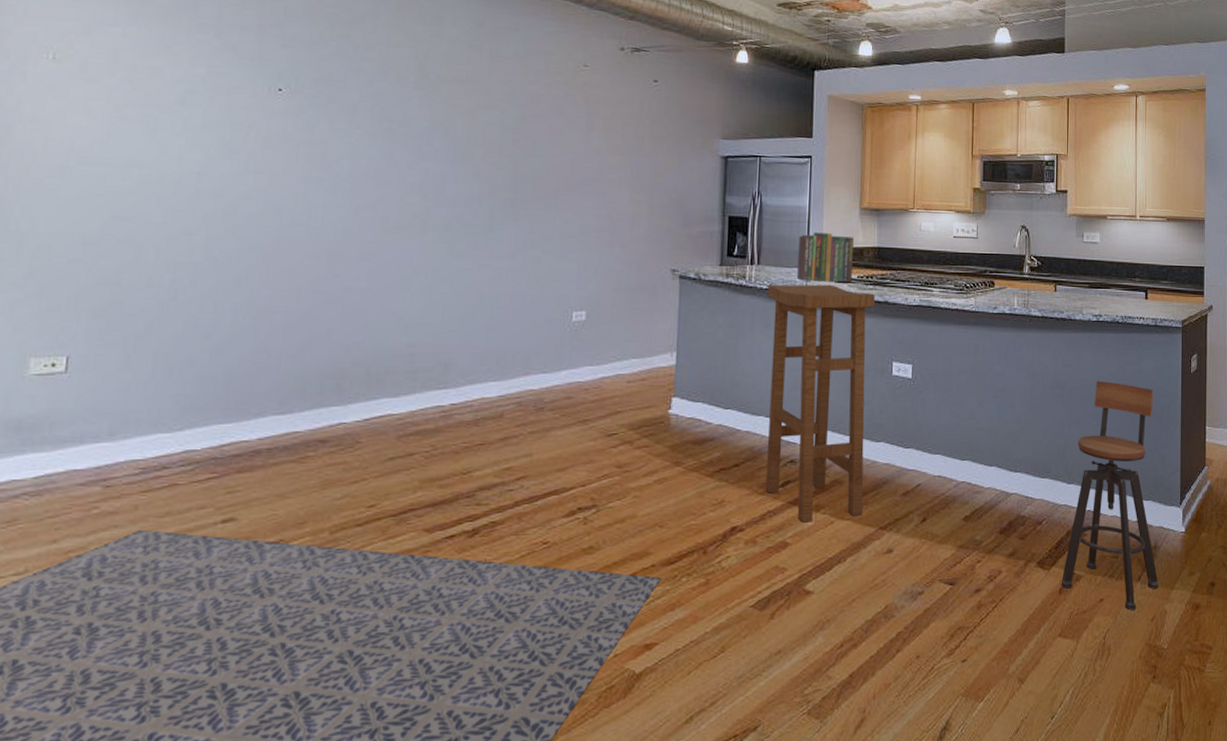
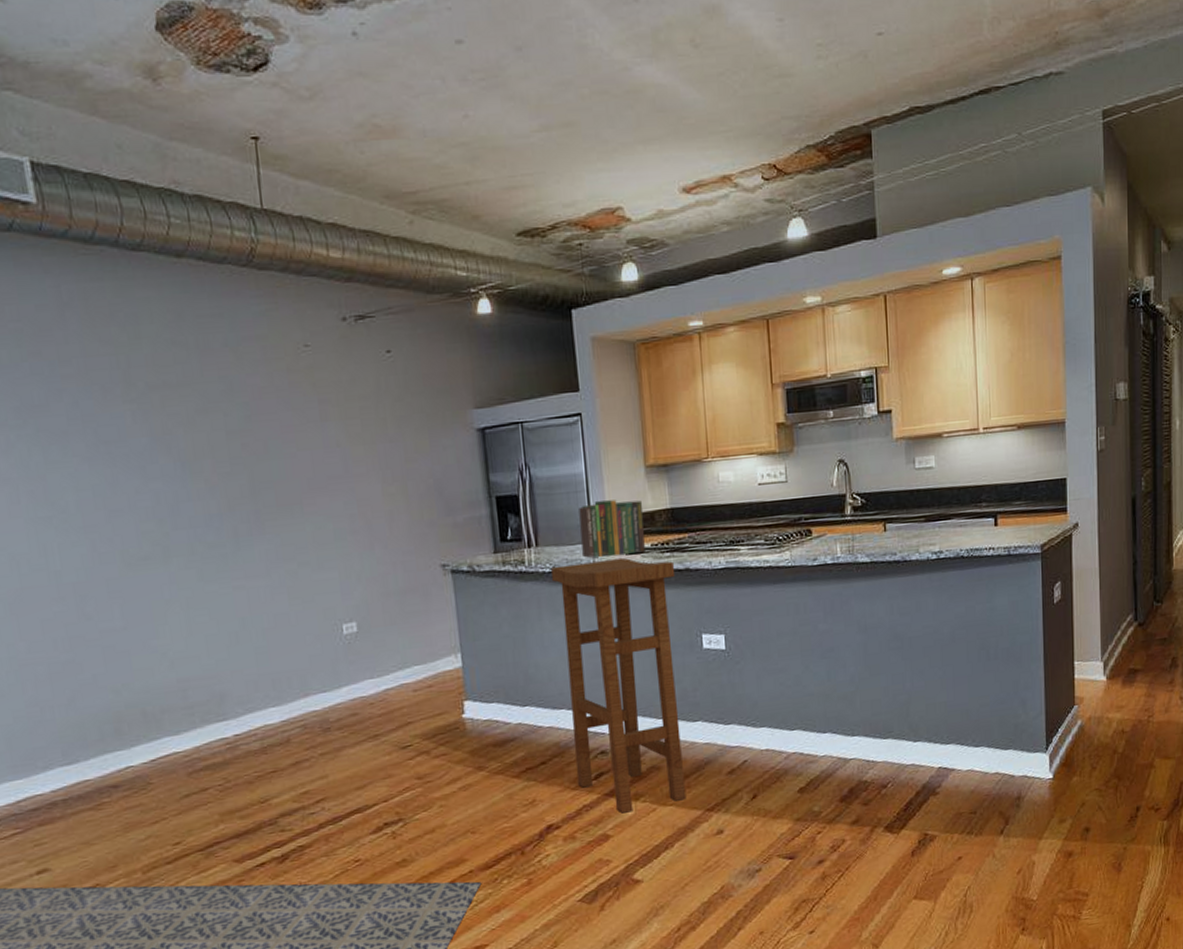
bar stool: present [1061,380,1158,611] -> none [913,625,1024,866]

